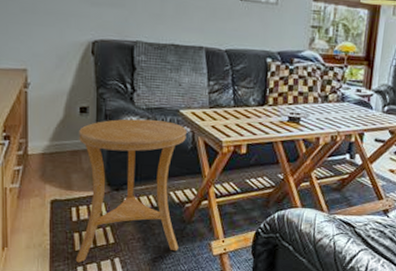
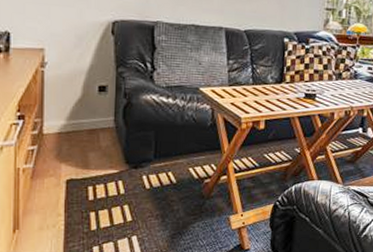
side table: present [75,118,187,263] -> none [91,97,206,243]

